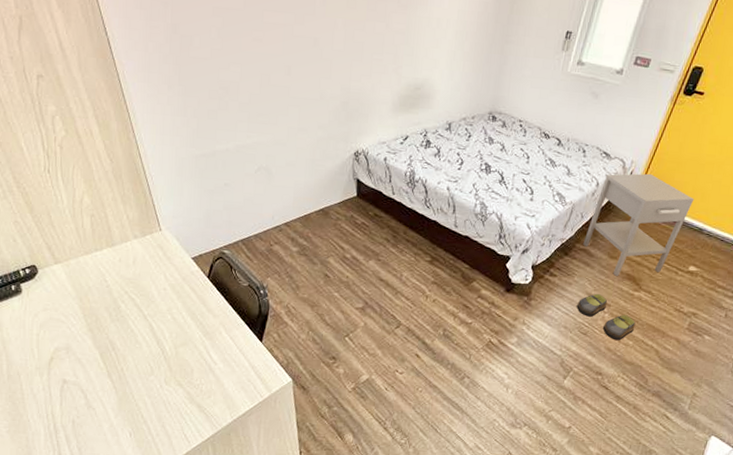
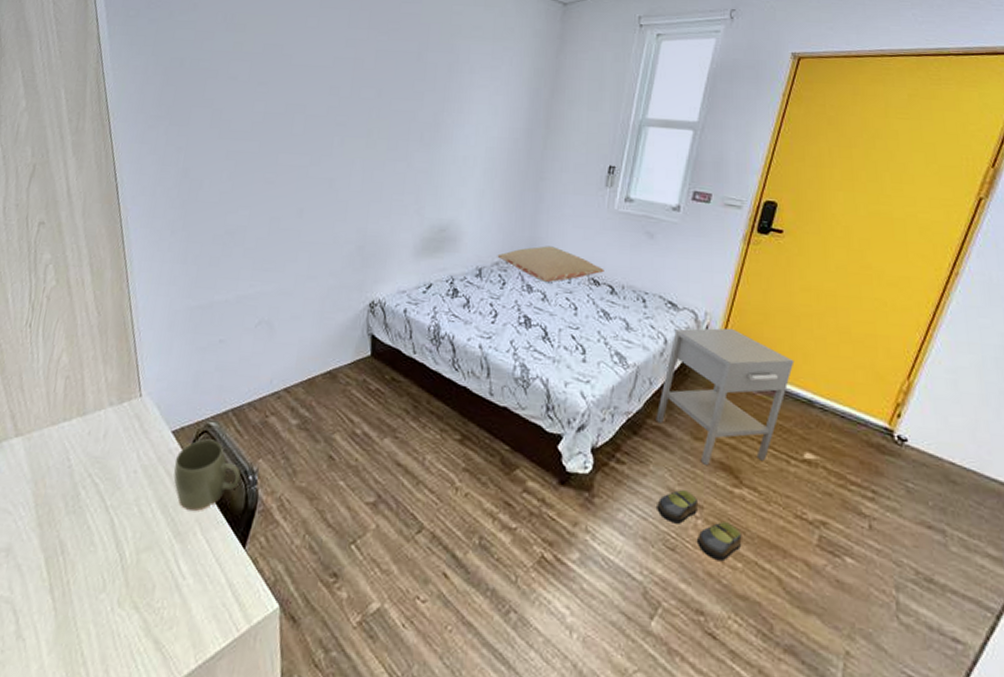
mug: none [197,263,253,317] -> present [173,439,241,511]
pillow: none [464,103,554,135] -> present [497,246,604,282]

